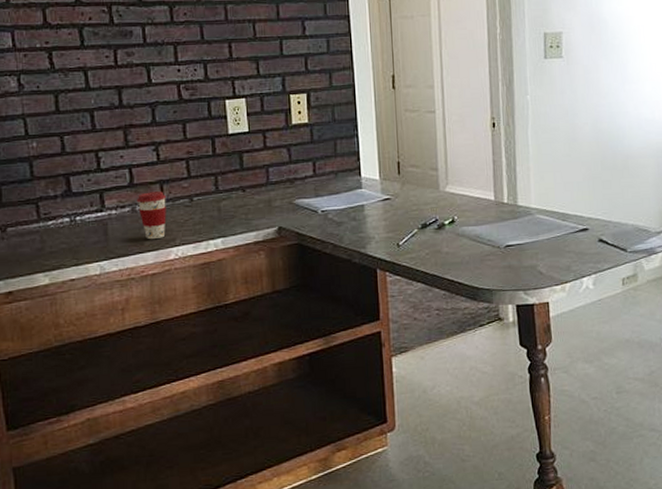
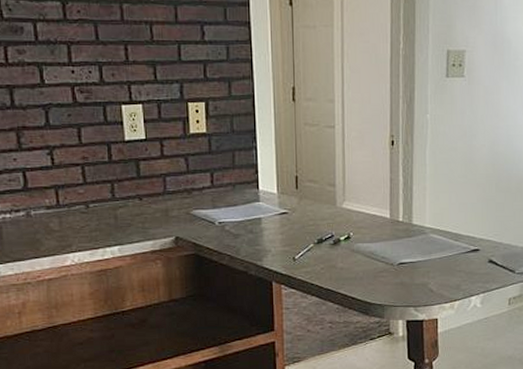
coffee cup: present [136,191,166,240] -> none [31,197,62,245]

